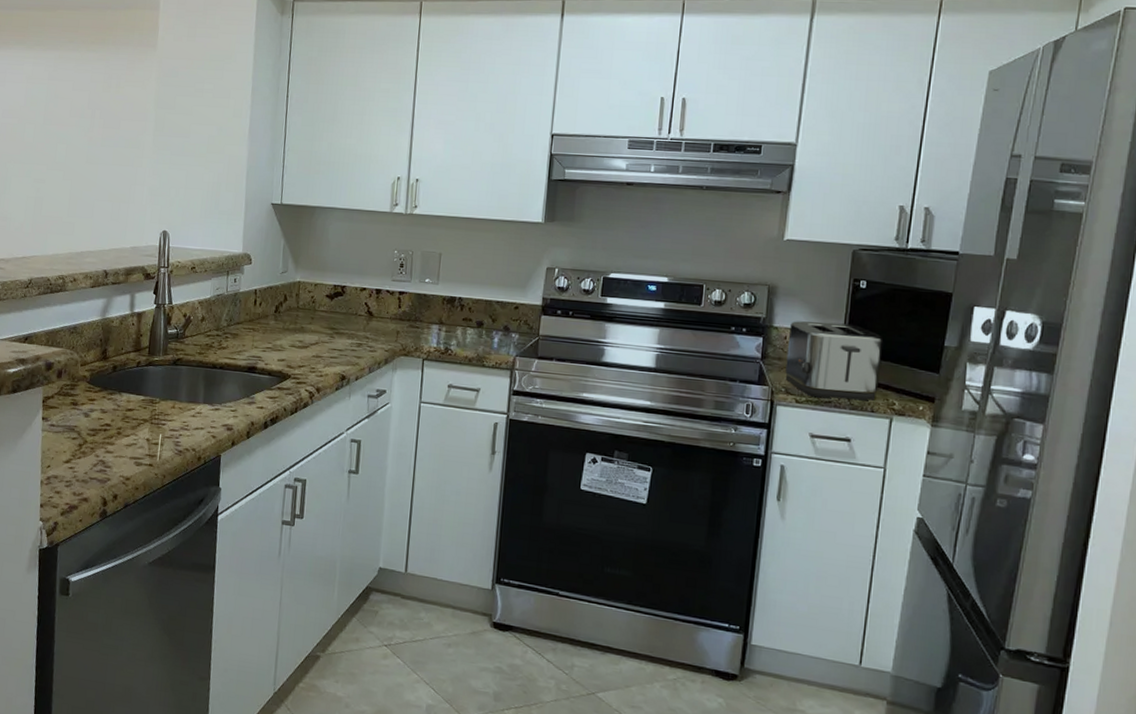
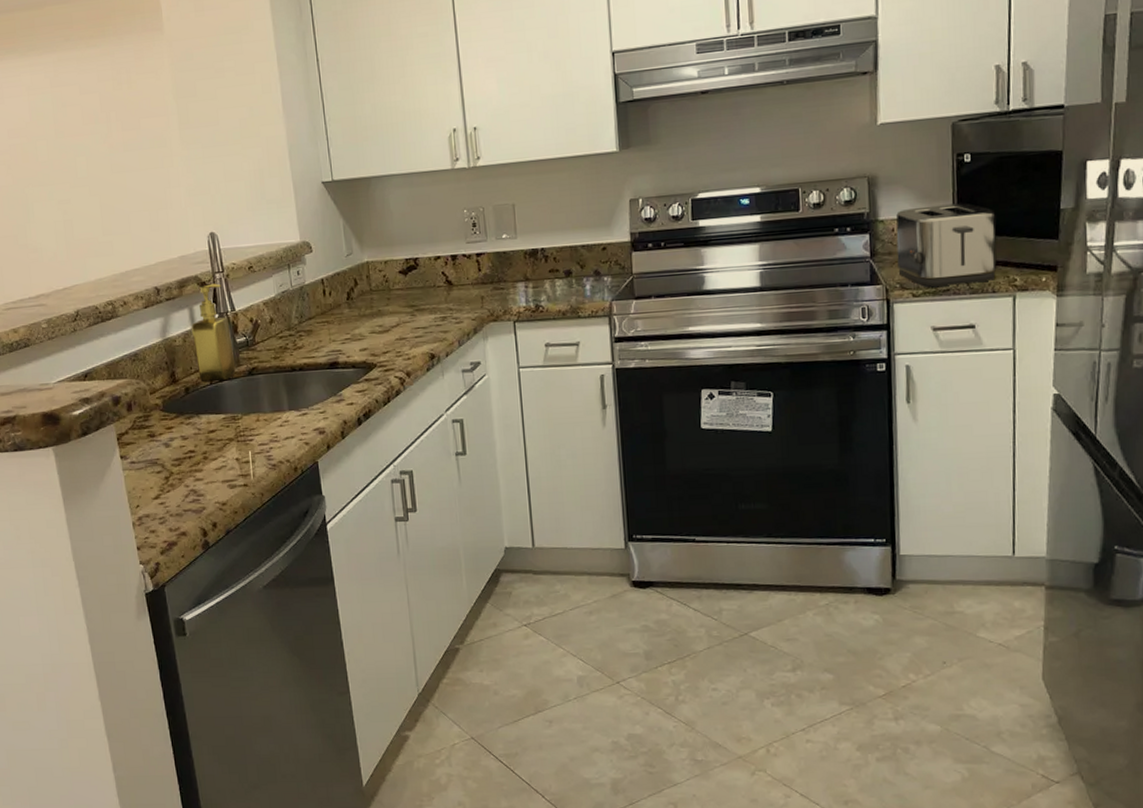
soap dispenser: none [128,275,165,366] -> present [192,283,236,383]

